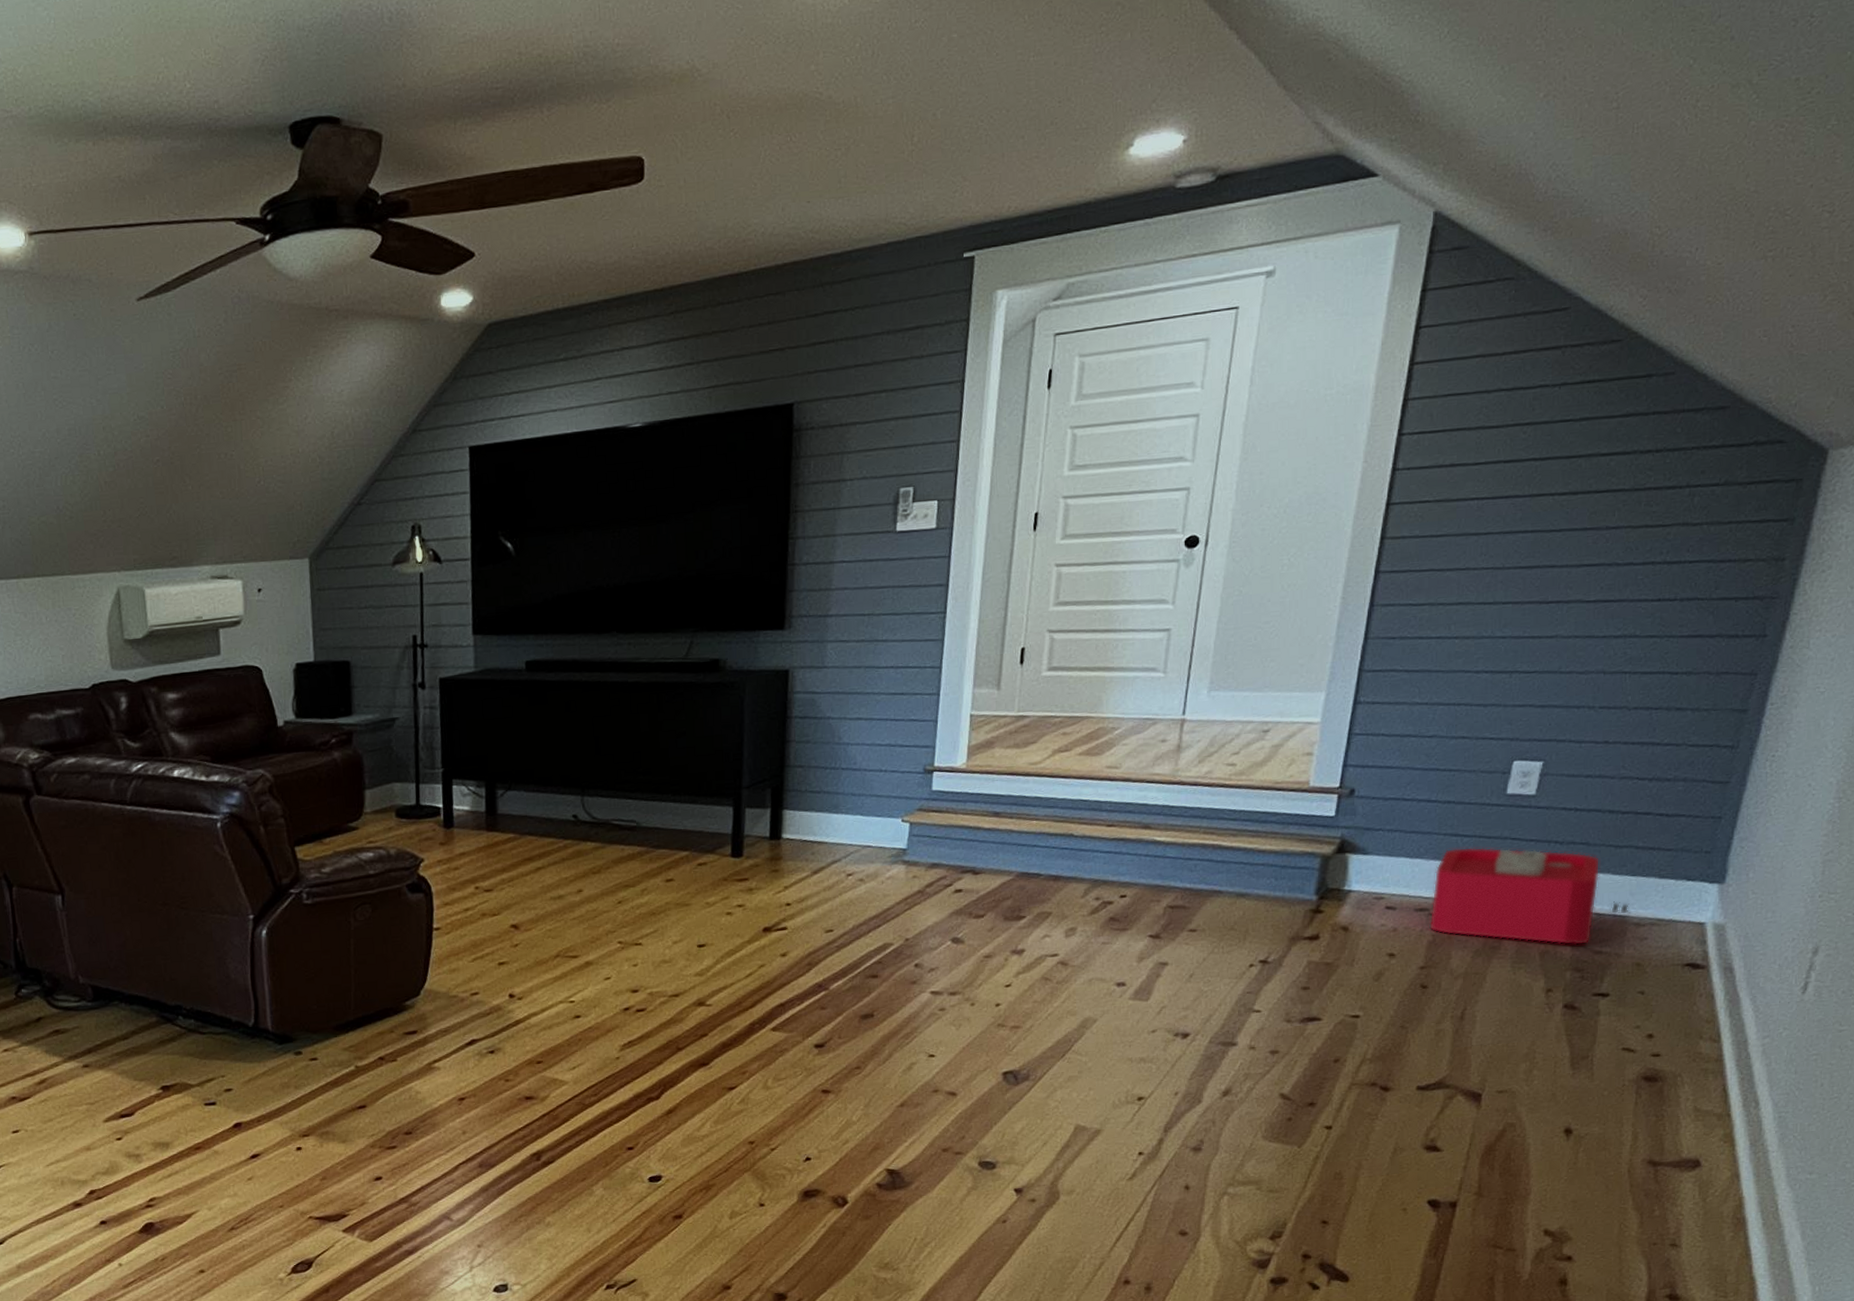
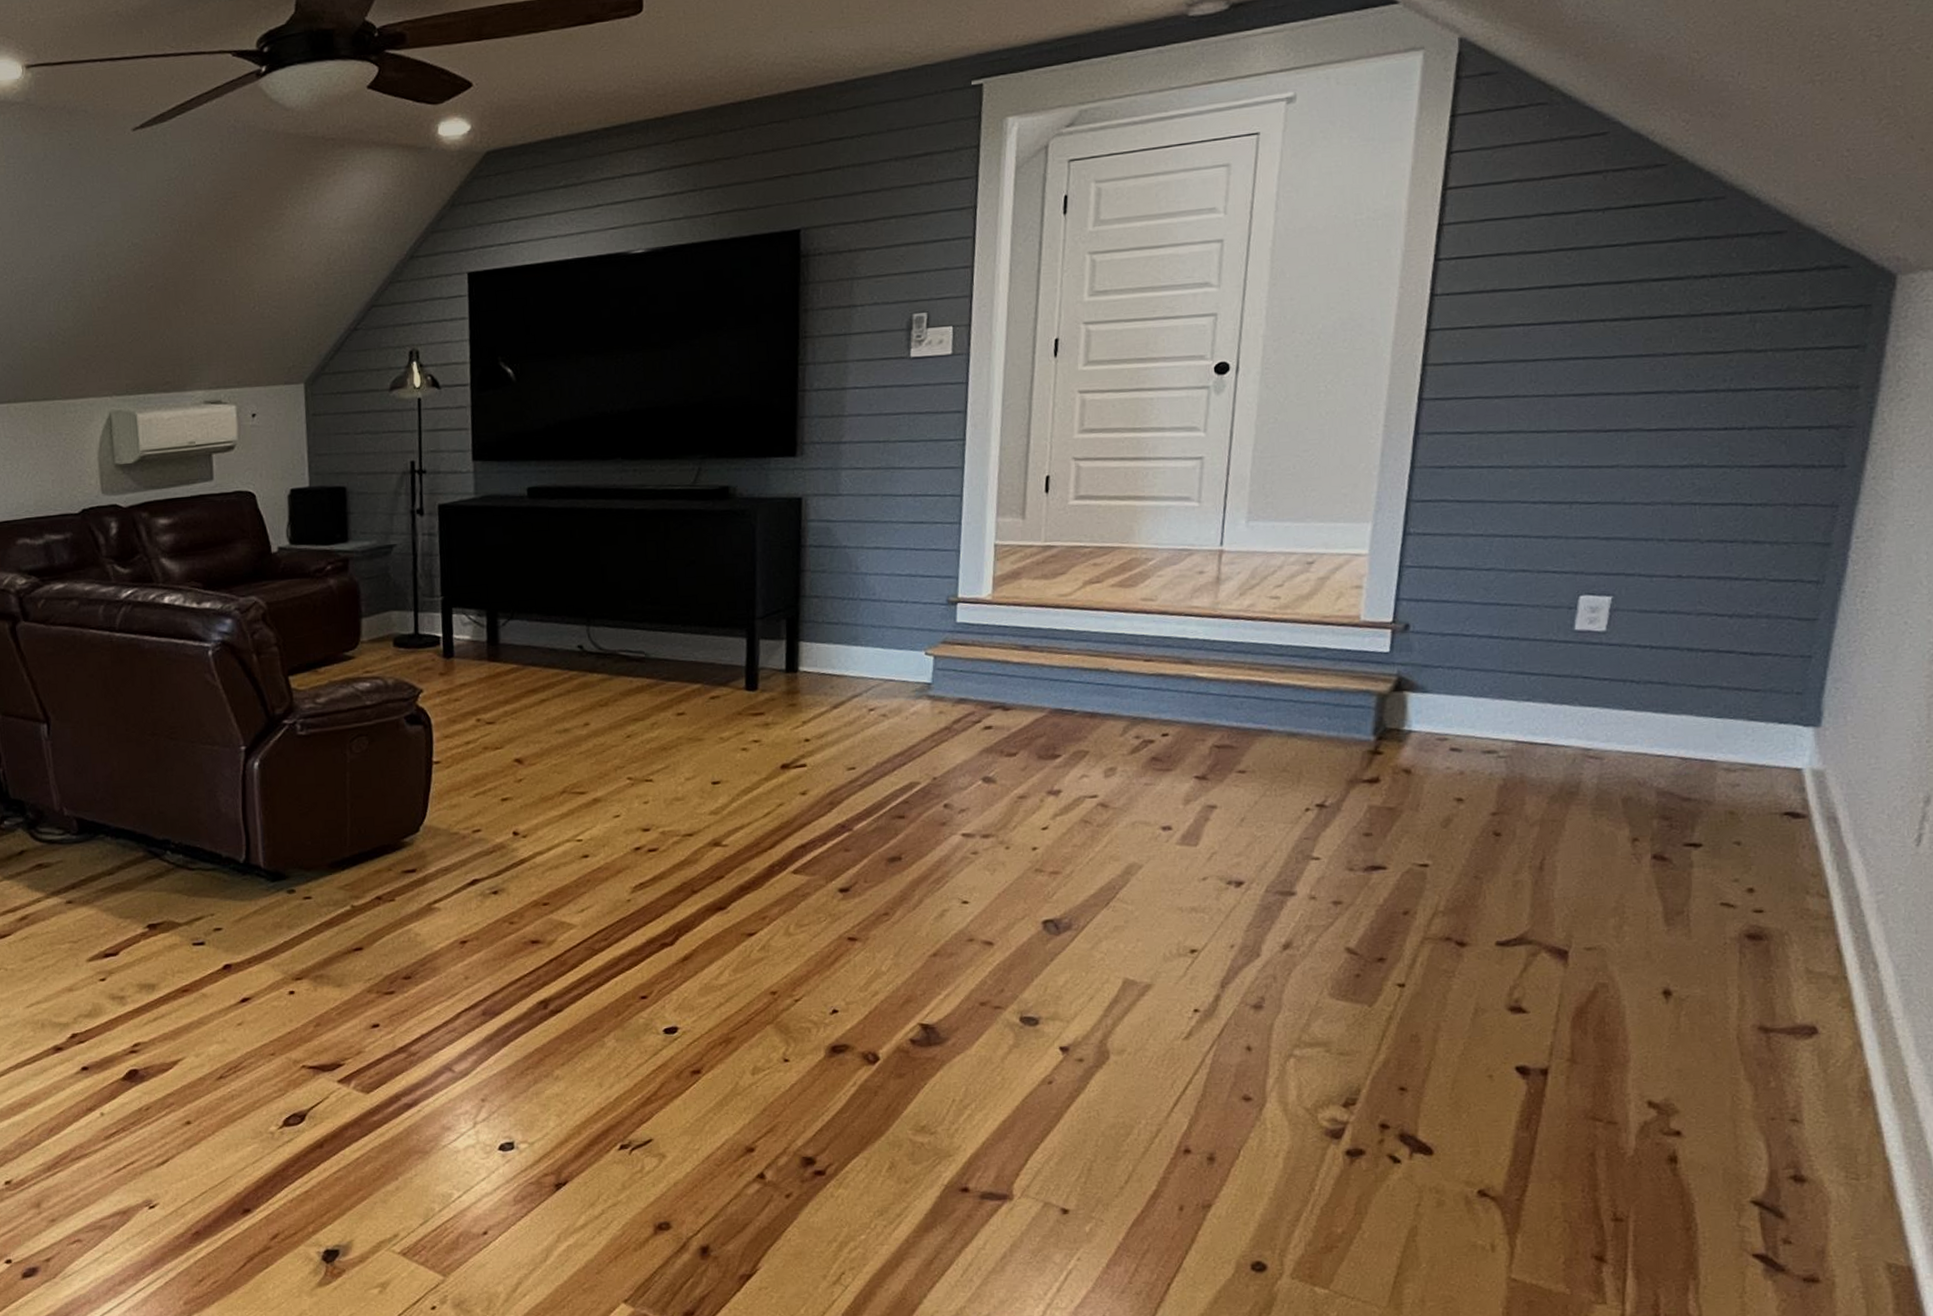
storage bin: present [1429,847,1630,945] -> none [1499,685,1719,791]

